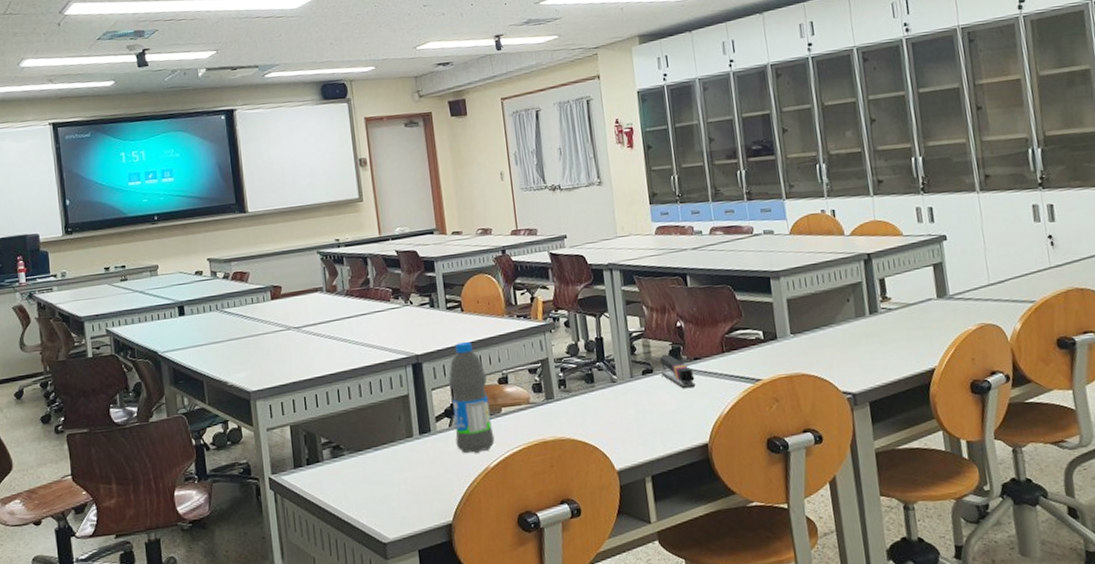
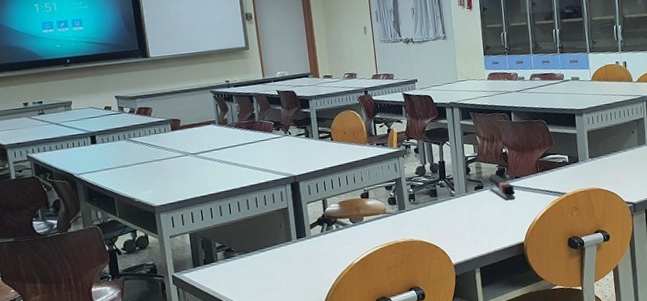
water bottle: present [449,341,495,454] -> none [321,164,358,253]

